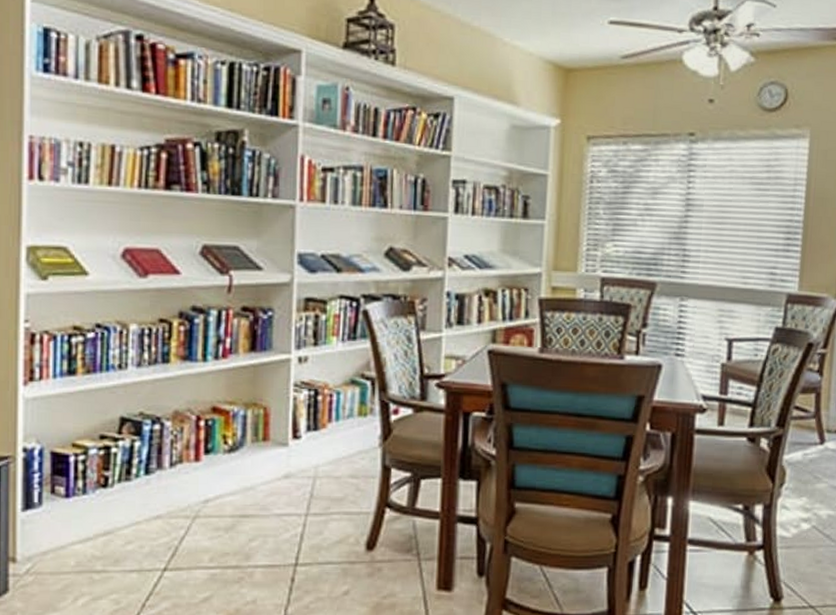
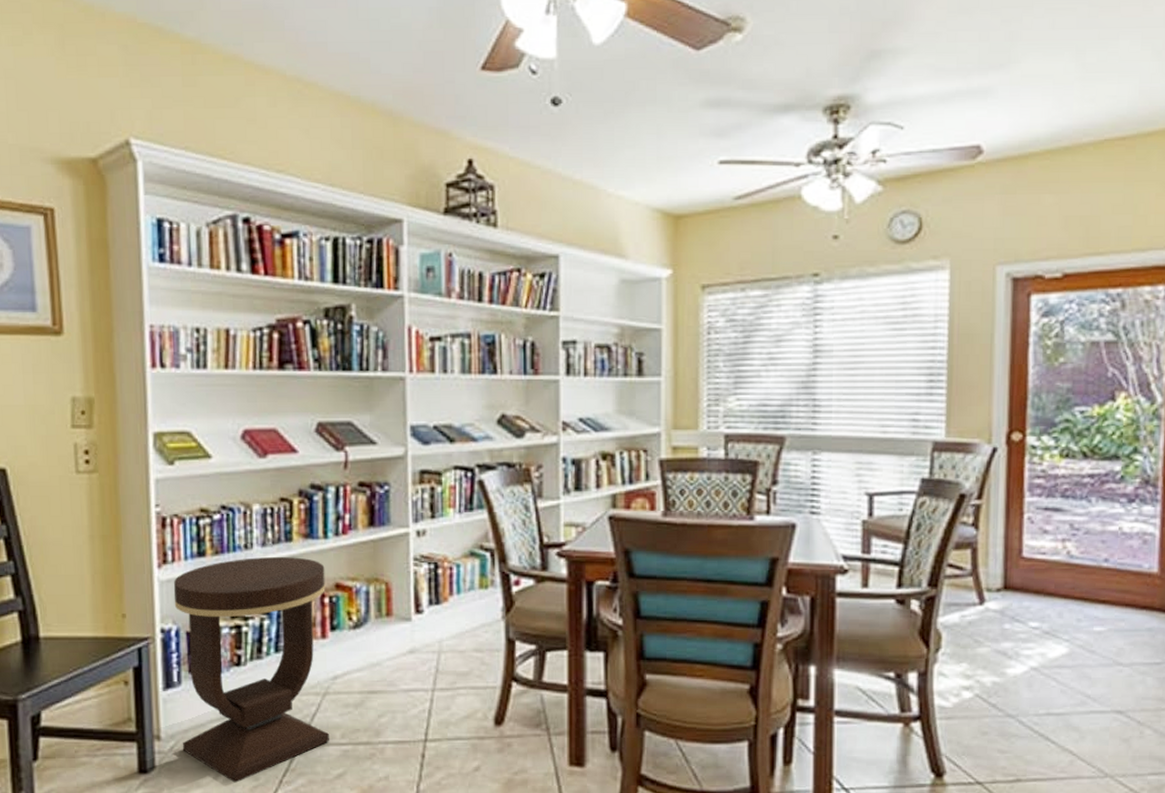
side table: none [39,378,202,607] -> present [173,557,329,783]

